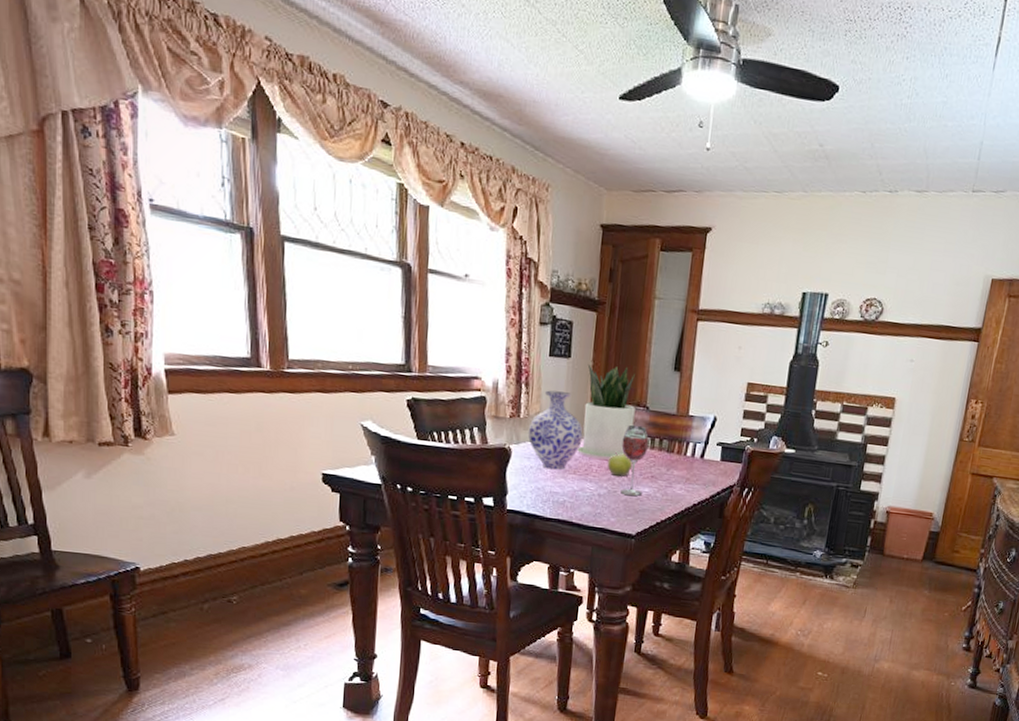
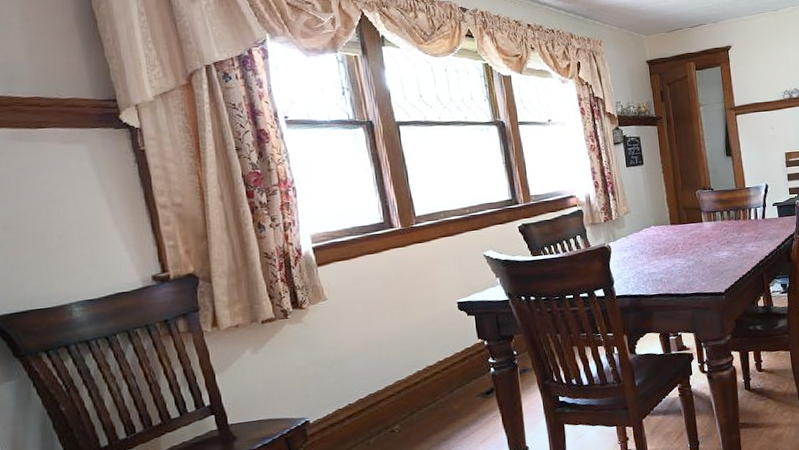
vase: present [528,390,583,470] -> none [621,192,666,255]
planter: present [577,364,636,461] -> none [658,161,704,239]
fruit: present [607,453,632,477] -> none [690,229,710,248]
wineglass: present [620,425,649,496] -> none [697,204,723,262]

